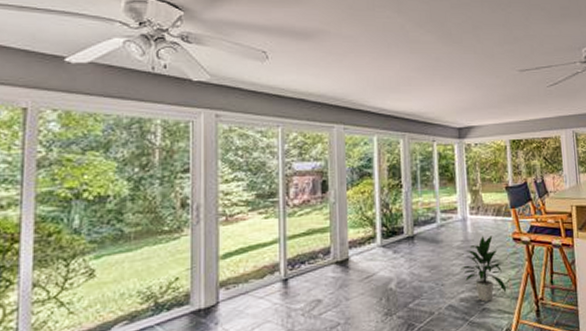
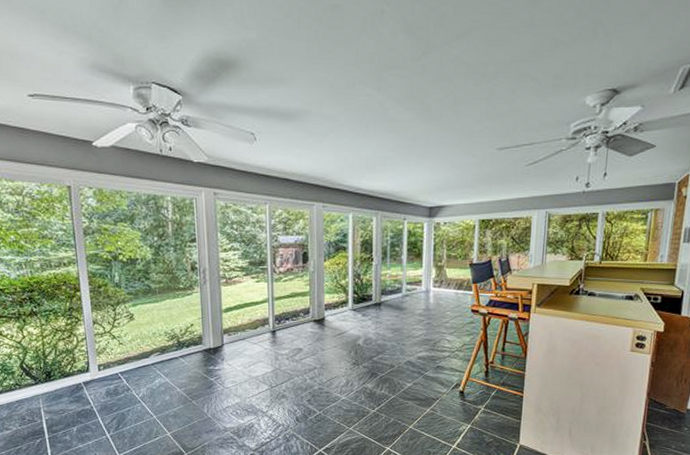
indoor plant: present [459,235,507,302] -> none [419,306,461,361]

